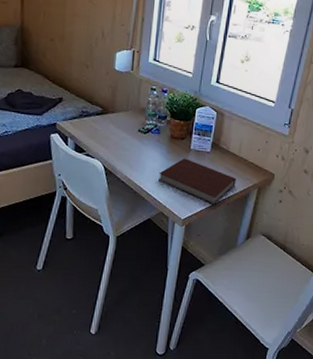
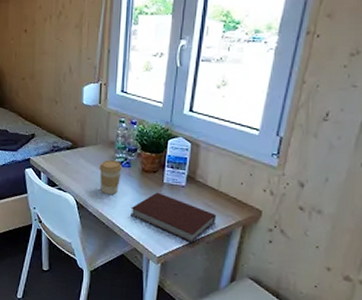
coffee cup: none [129,126,152,160] -> present [99,160,122,195]

